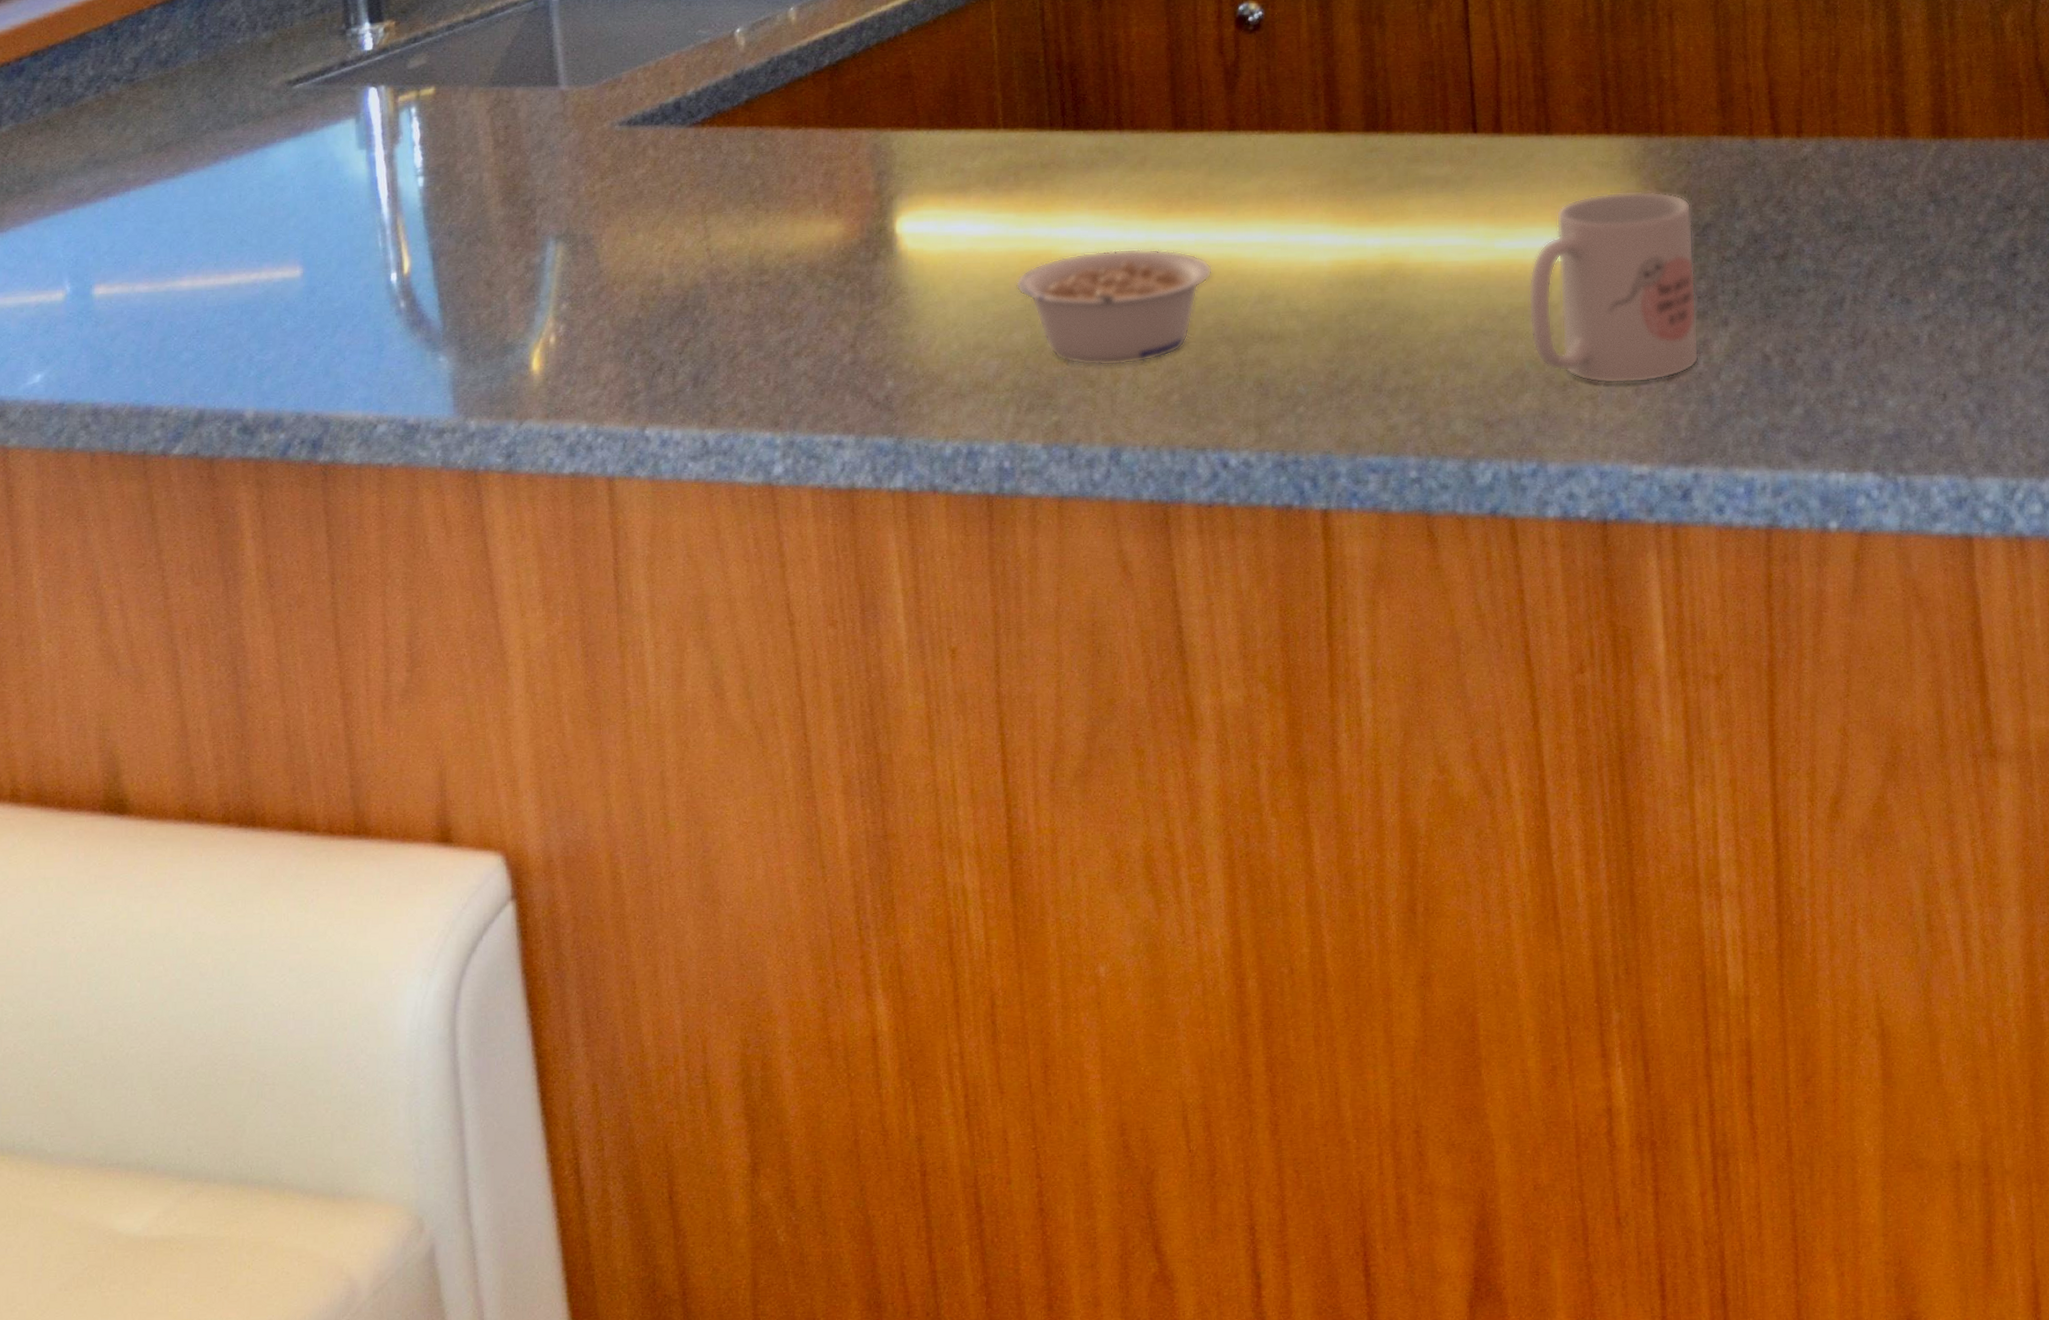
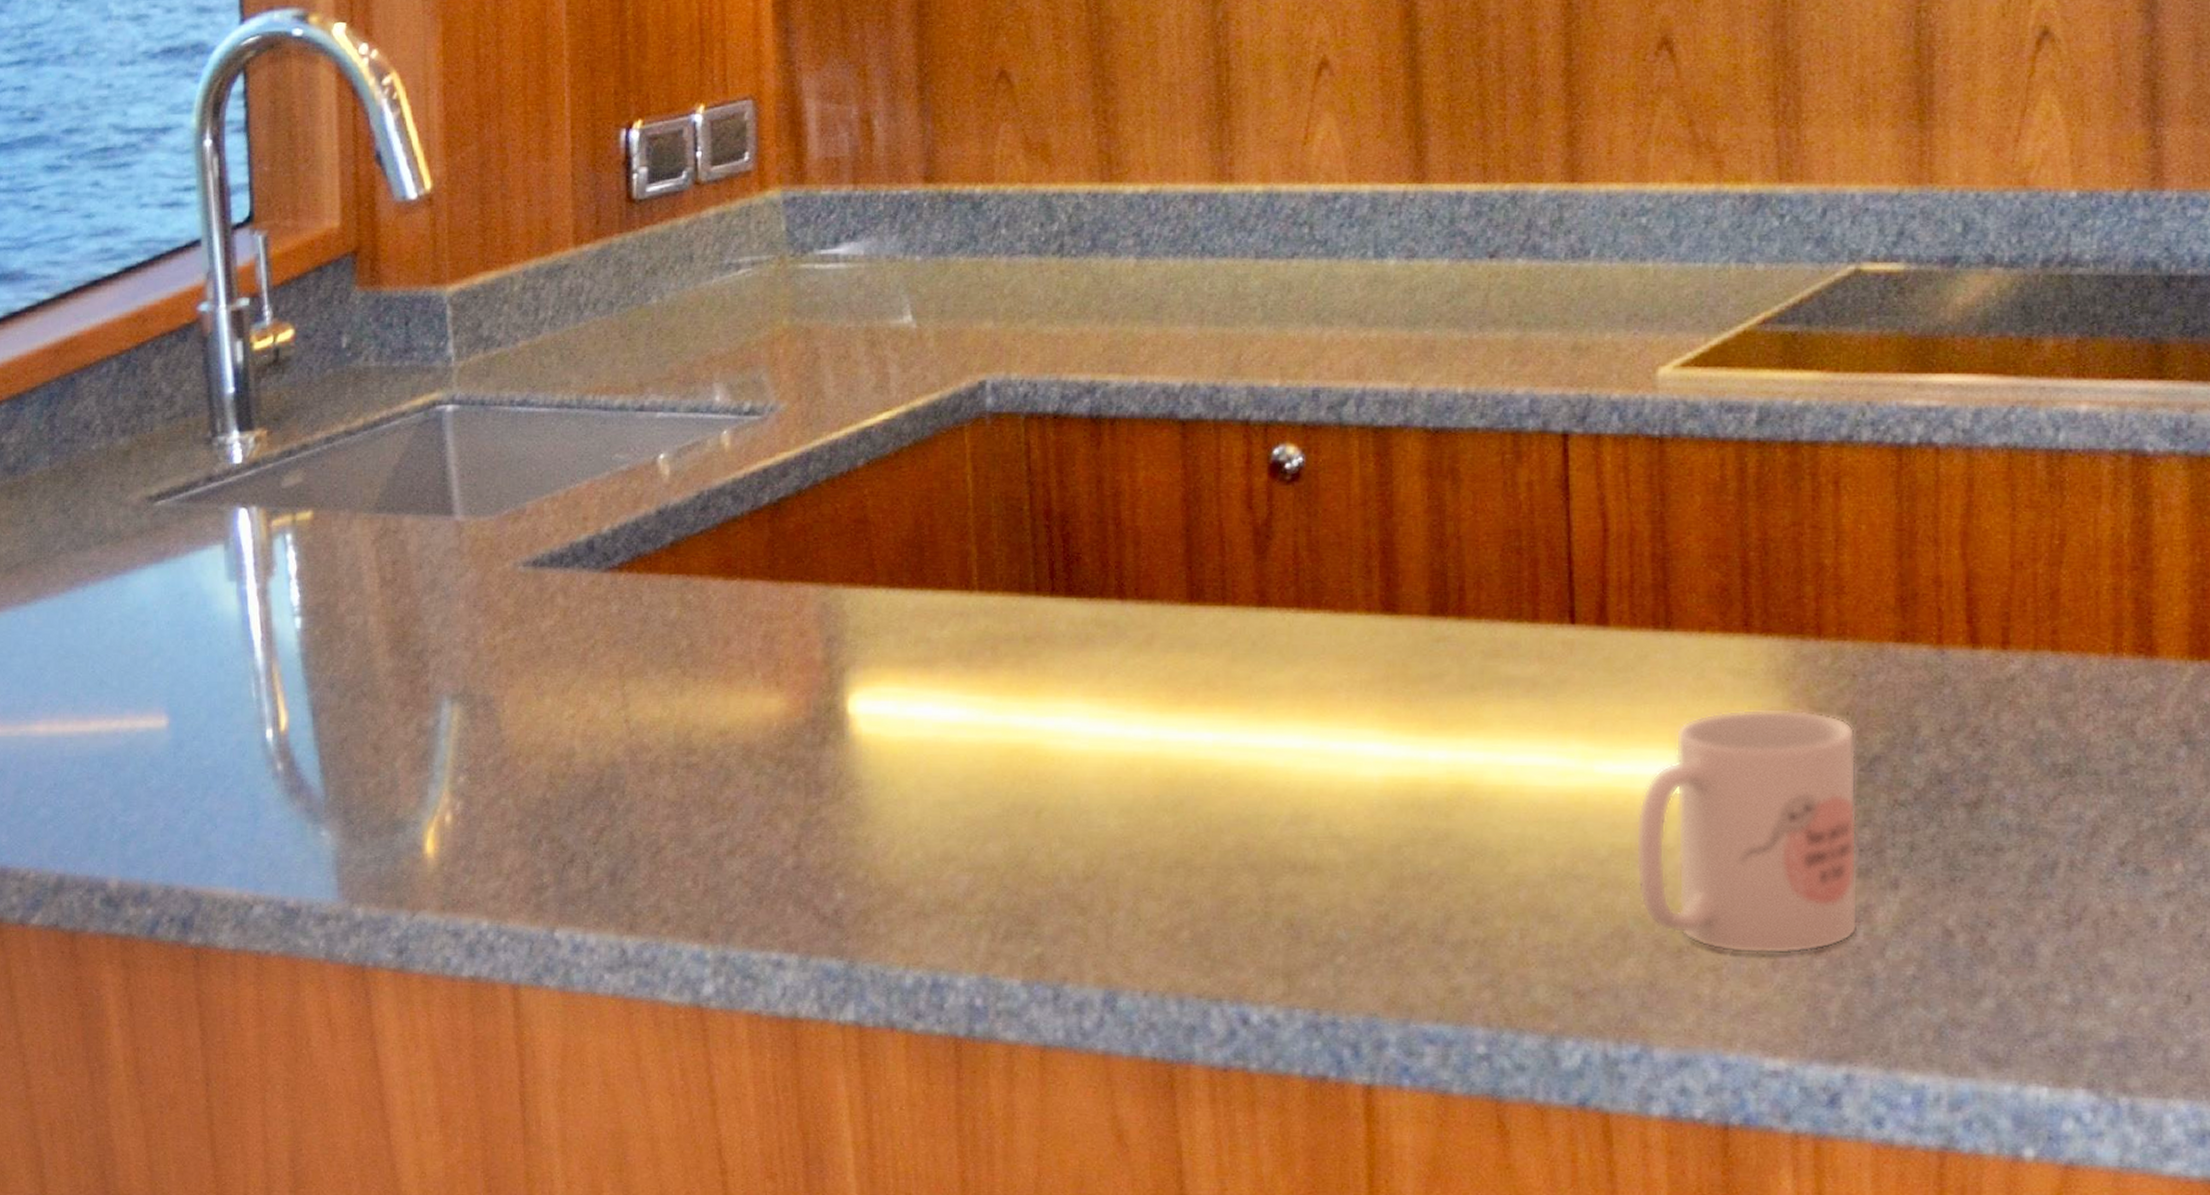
legume: present [1015,248,1213,366] -> none [991,747,1235,891]

